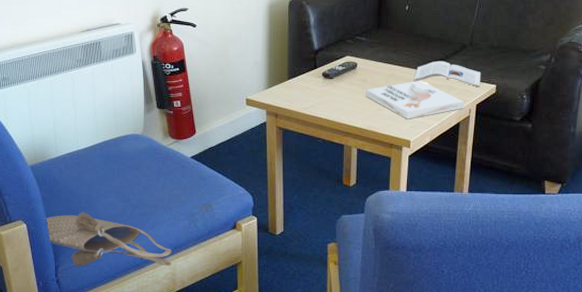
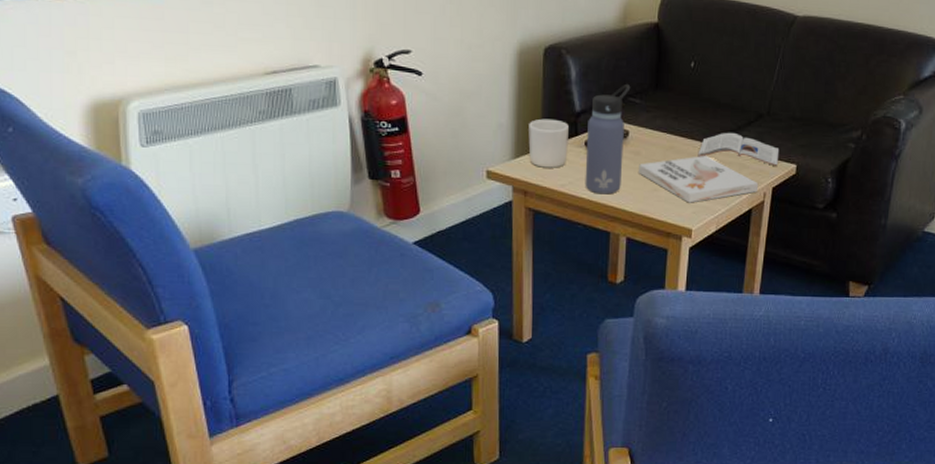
tote bag: present [45,212,172,267] -> none [214,311,387,382]
mug: none [278,56,309,95] -> present [528,118,569,168]
water bottle: none [323,25,358,115] -> present [585,83,631,195]

